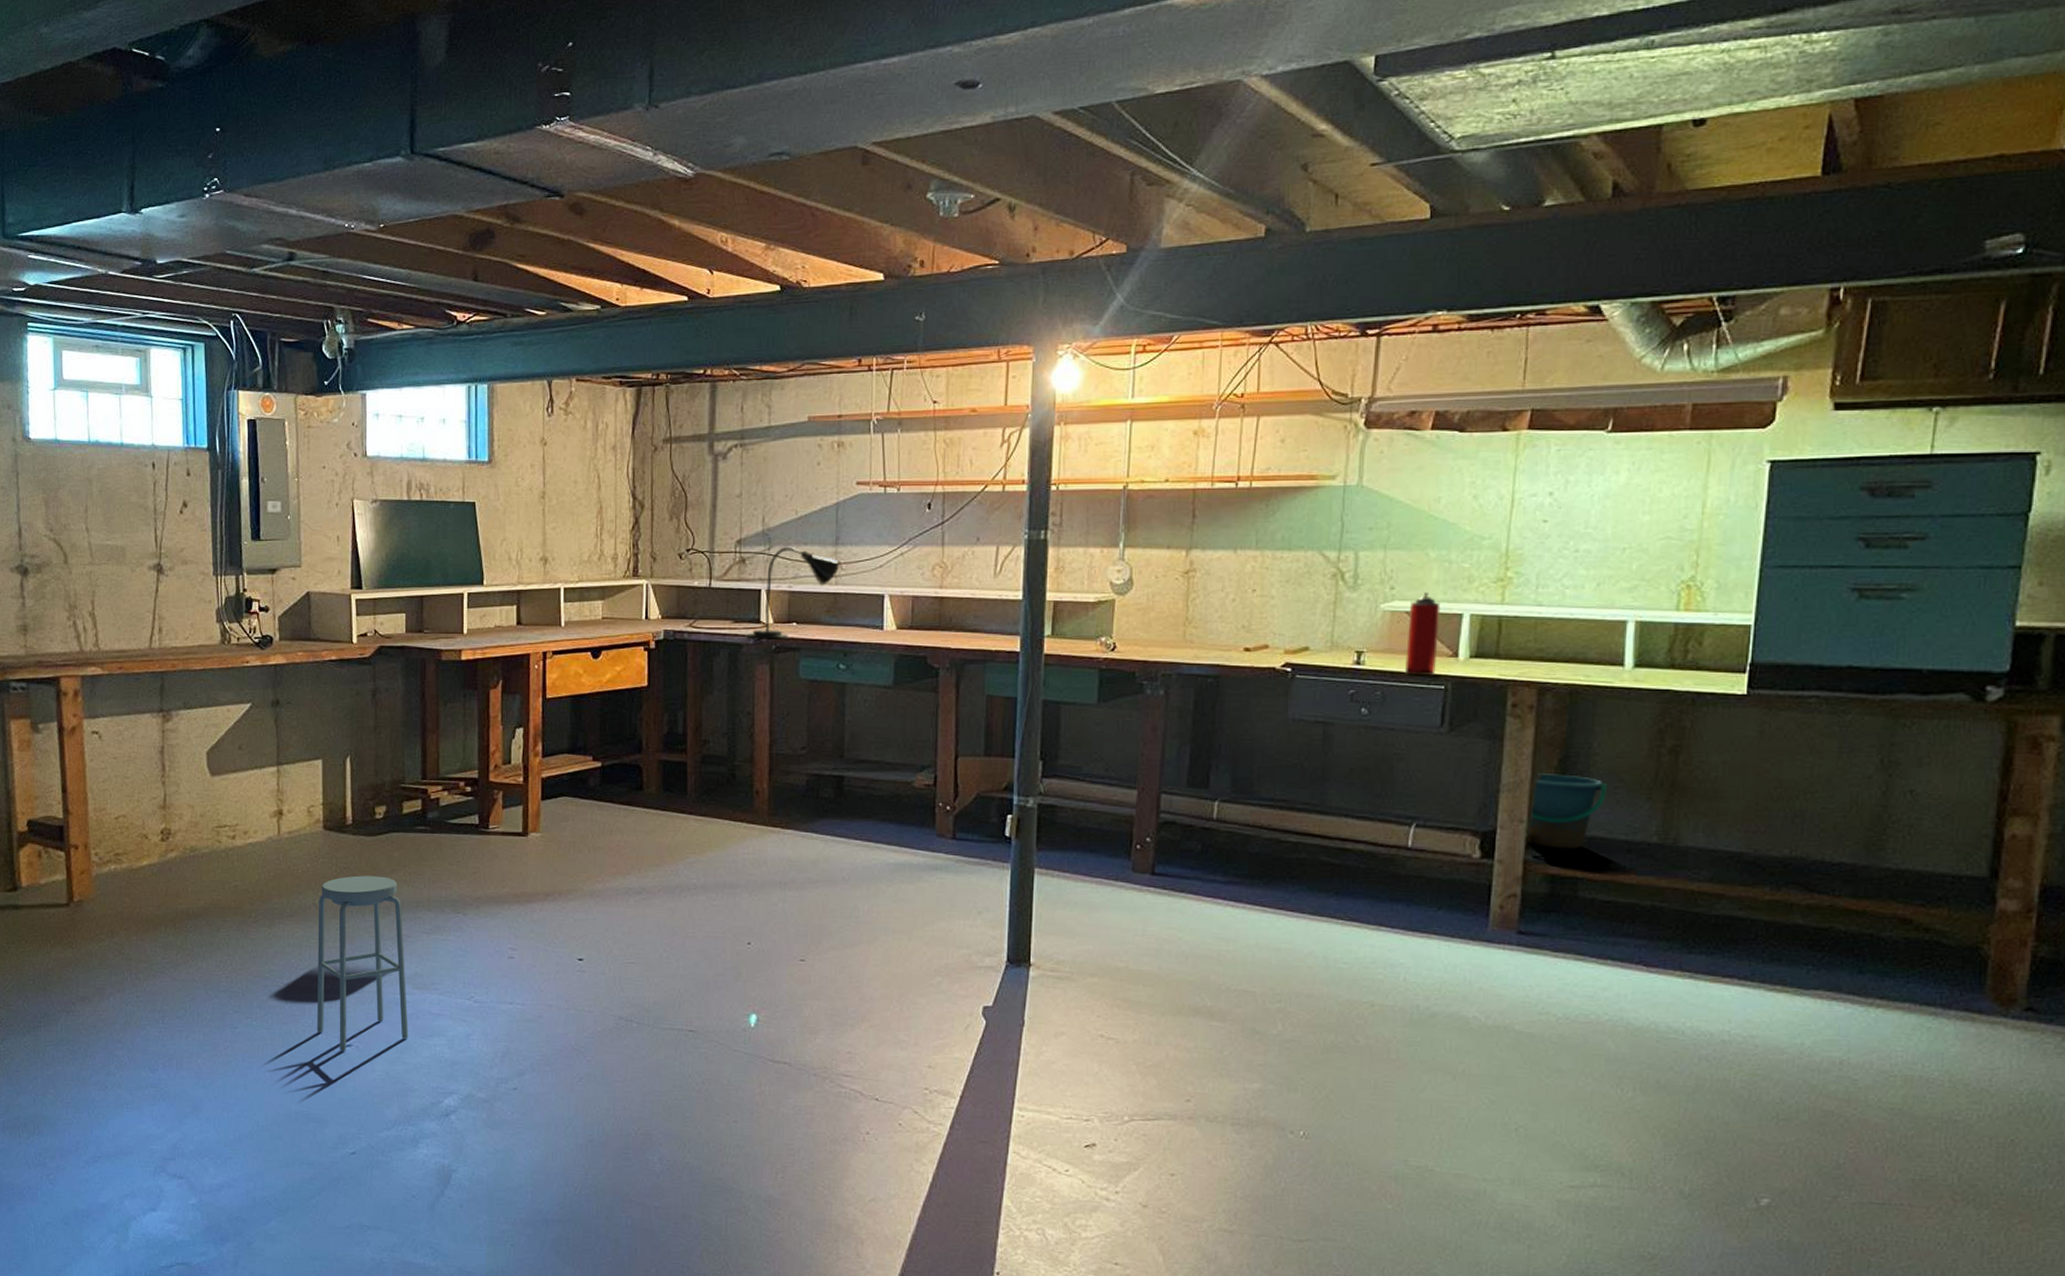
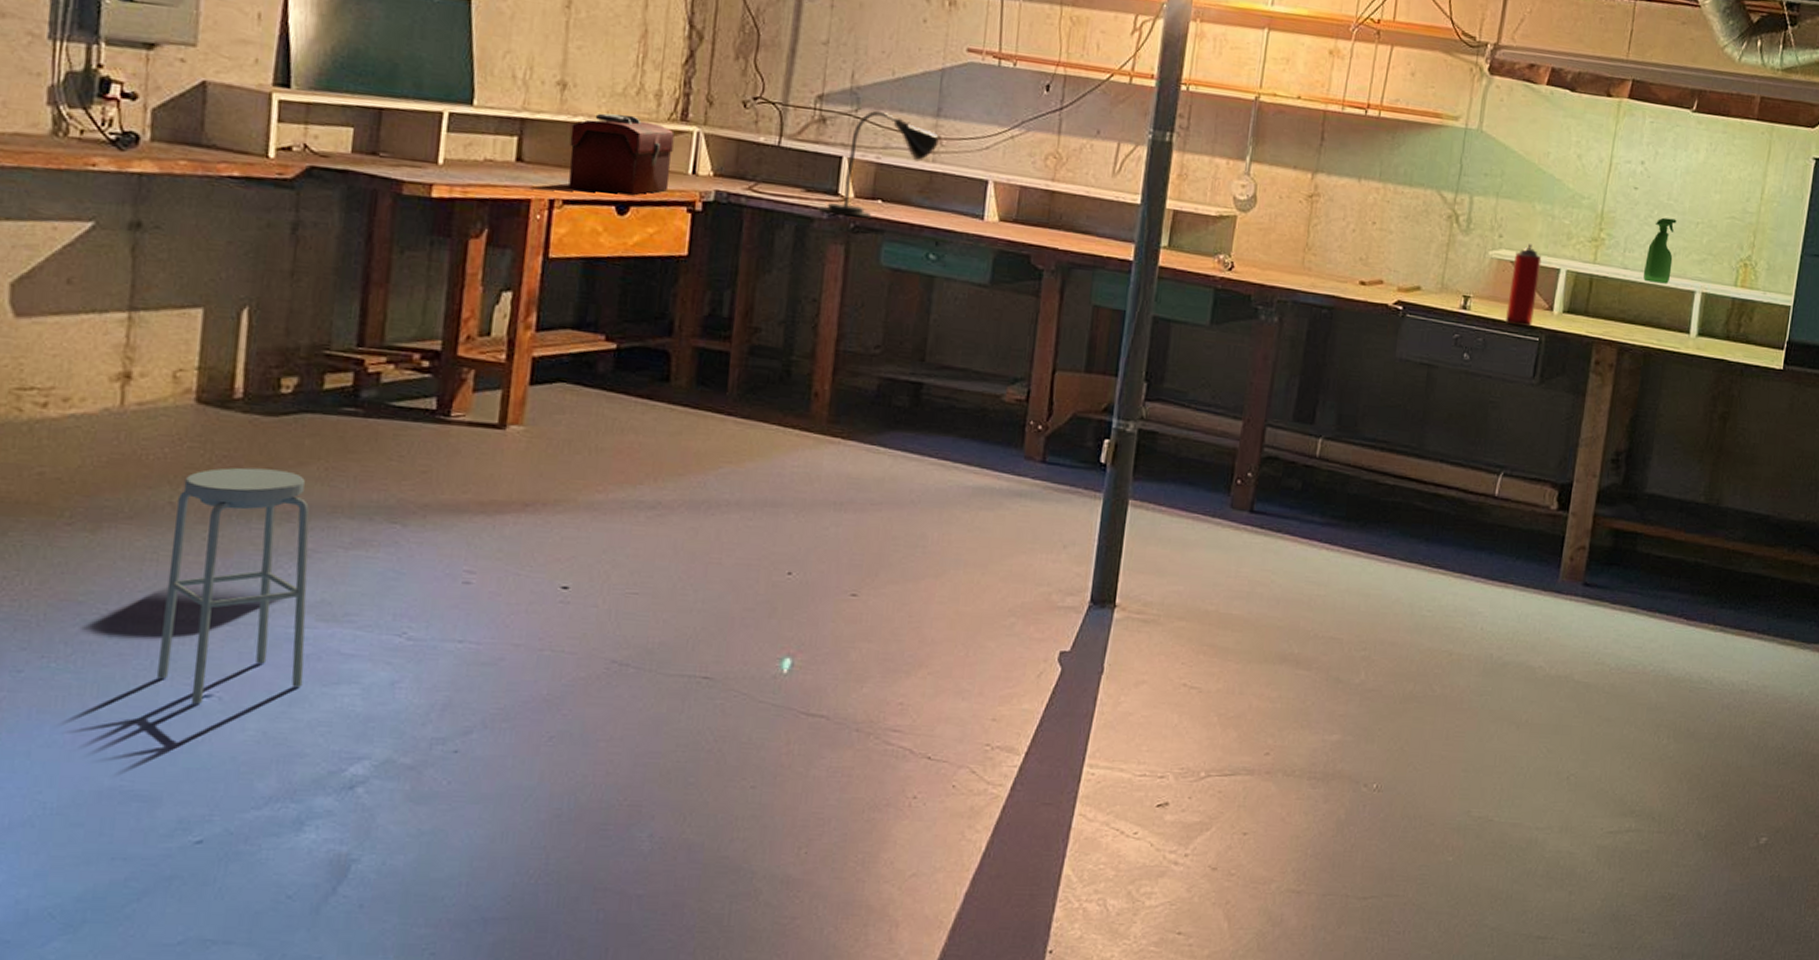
toolbox: none [553,577,629,642] -> present [568,113,675,196]
bucket: present [1525,773,1608,850] -> none [1596,430,1669,505]
spray bottle: none [1561,547,1598,617] -> present [1643,217,1677,284]

